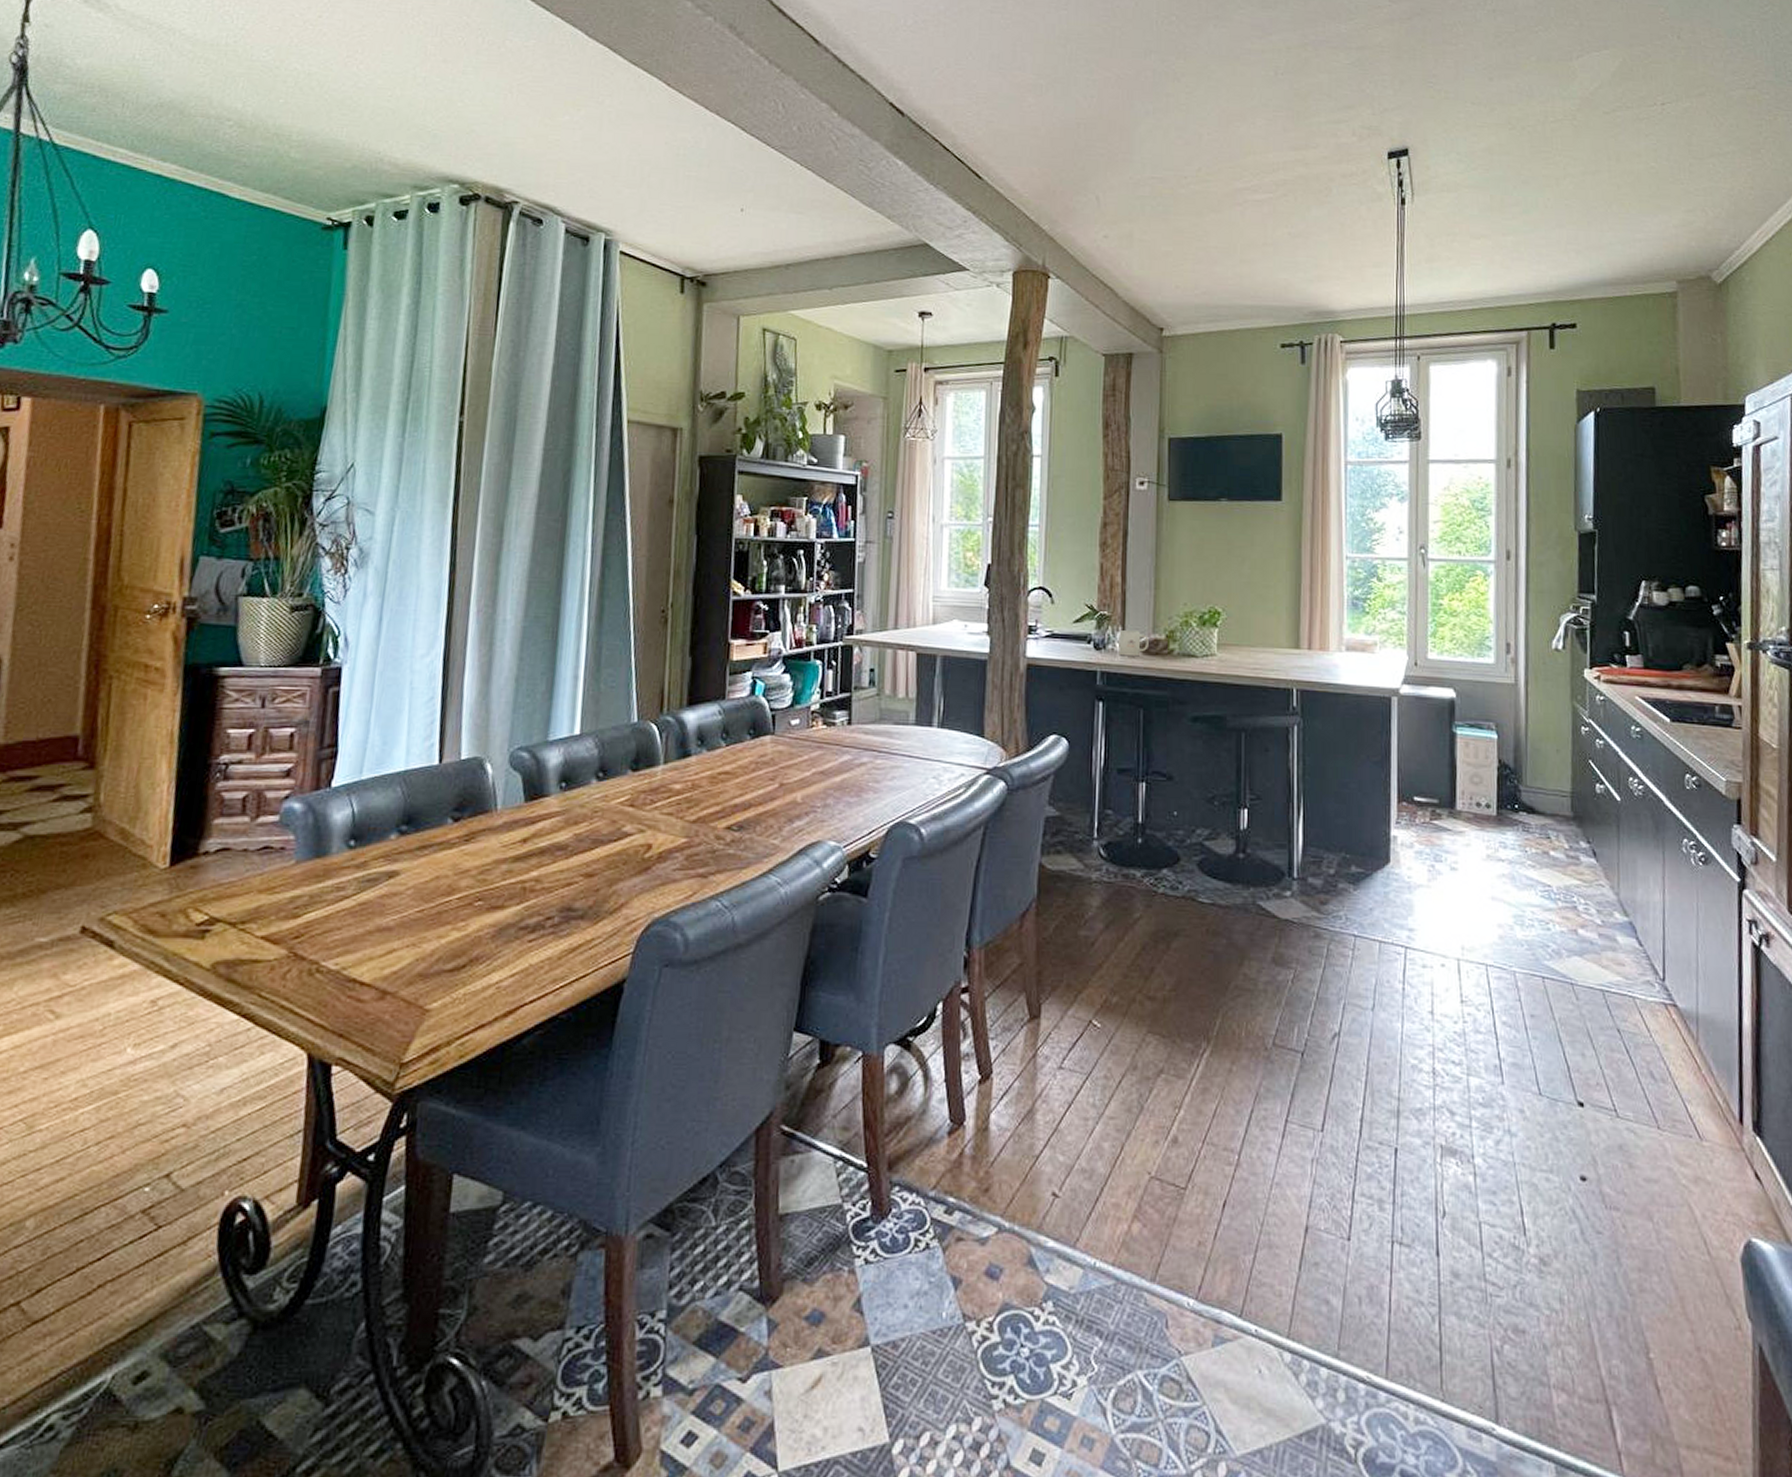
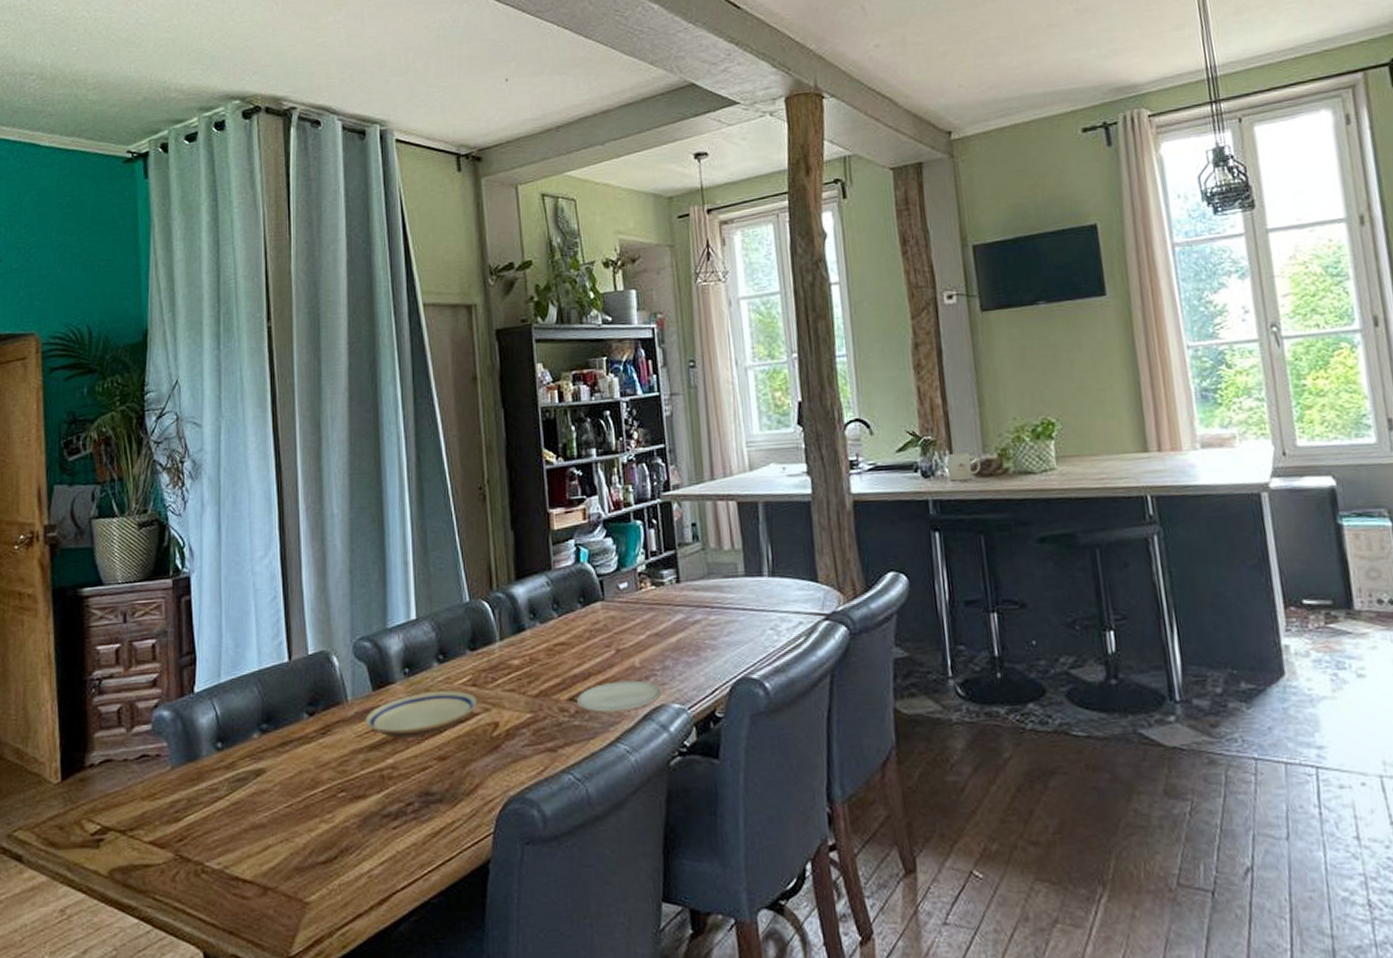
plate: none [513,808,634,852] -> present [365,690,478,738]
plate: none [733,814,819,845] -> present [576,680,661,714]

